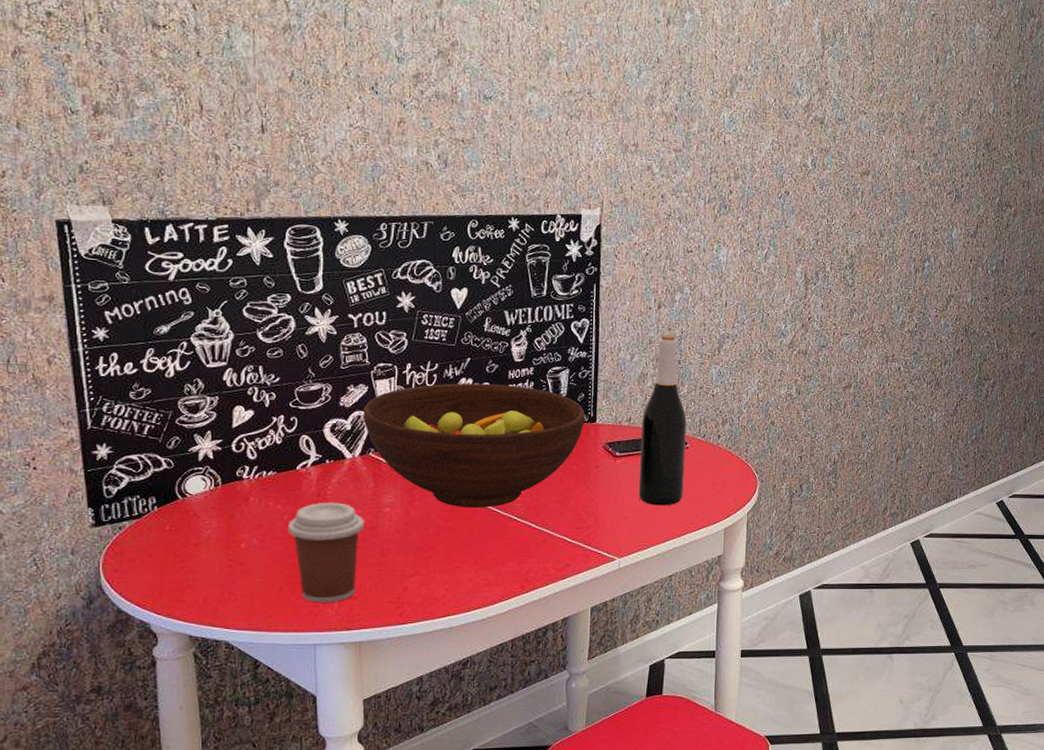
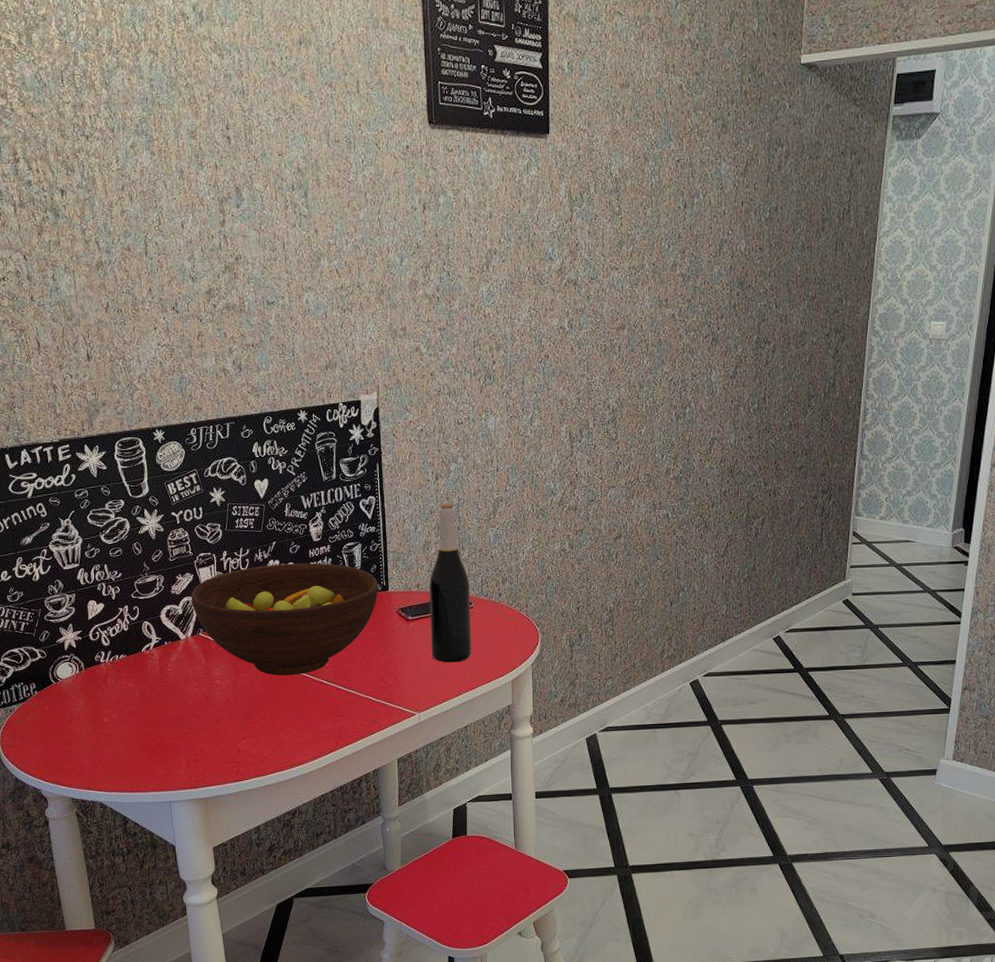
coffee cup: present [287,502,364,603] -> none [139,678,200,766]

